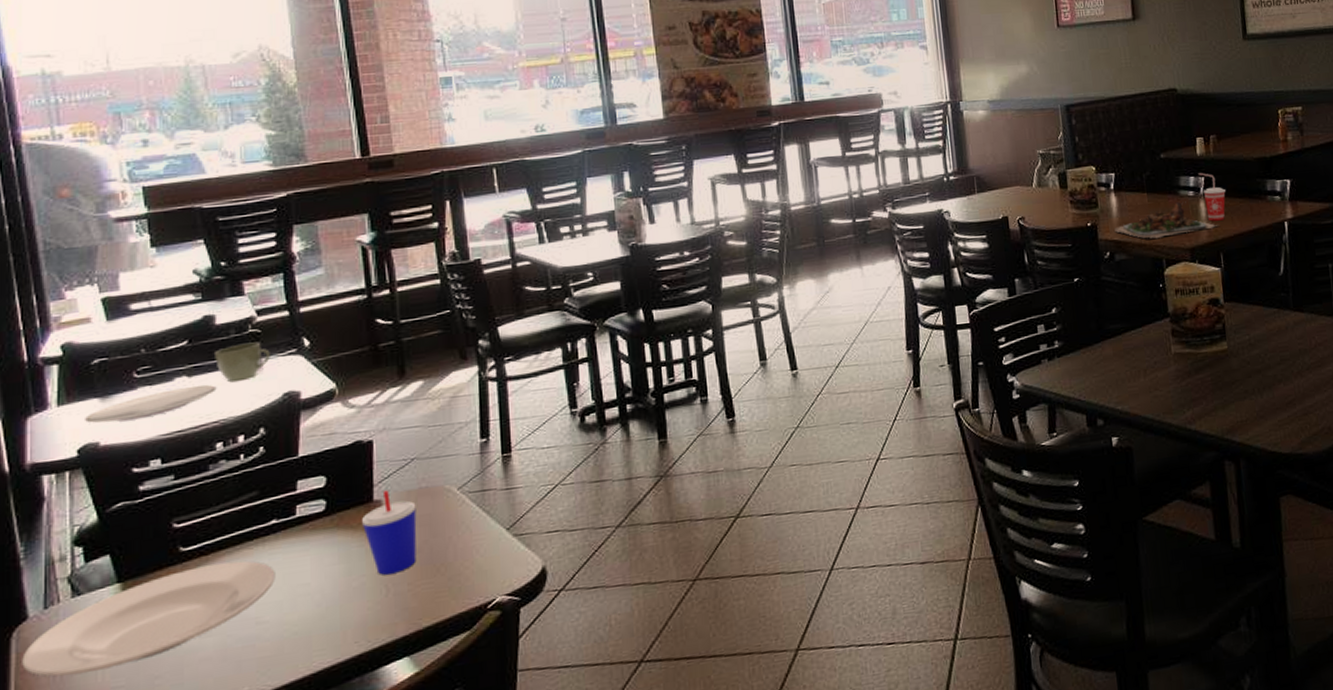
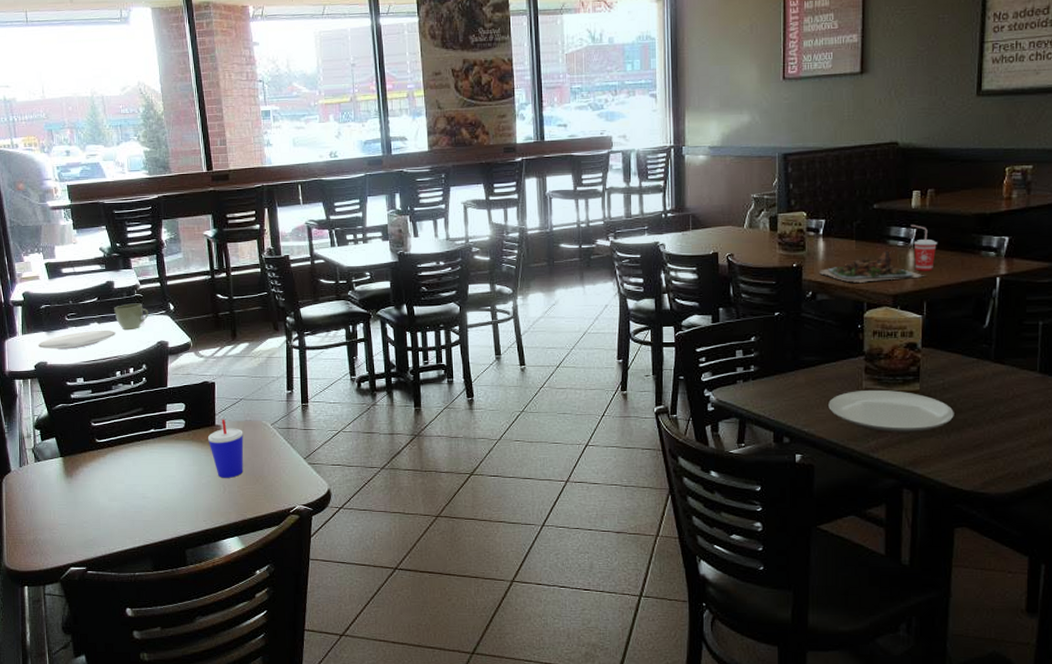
plate: present [22,560,276,677] -> none [9,454,154,512]
plate: none [1139,352,1264,400] -> present [828,389,954,433]

